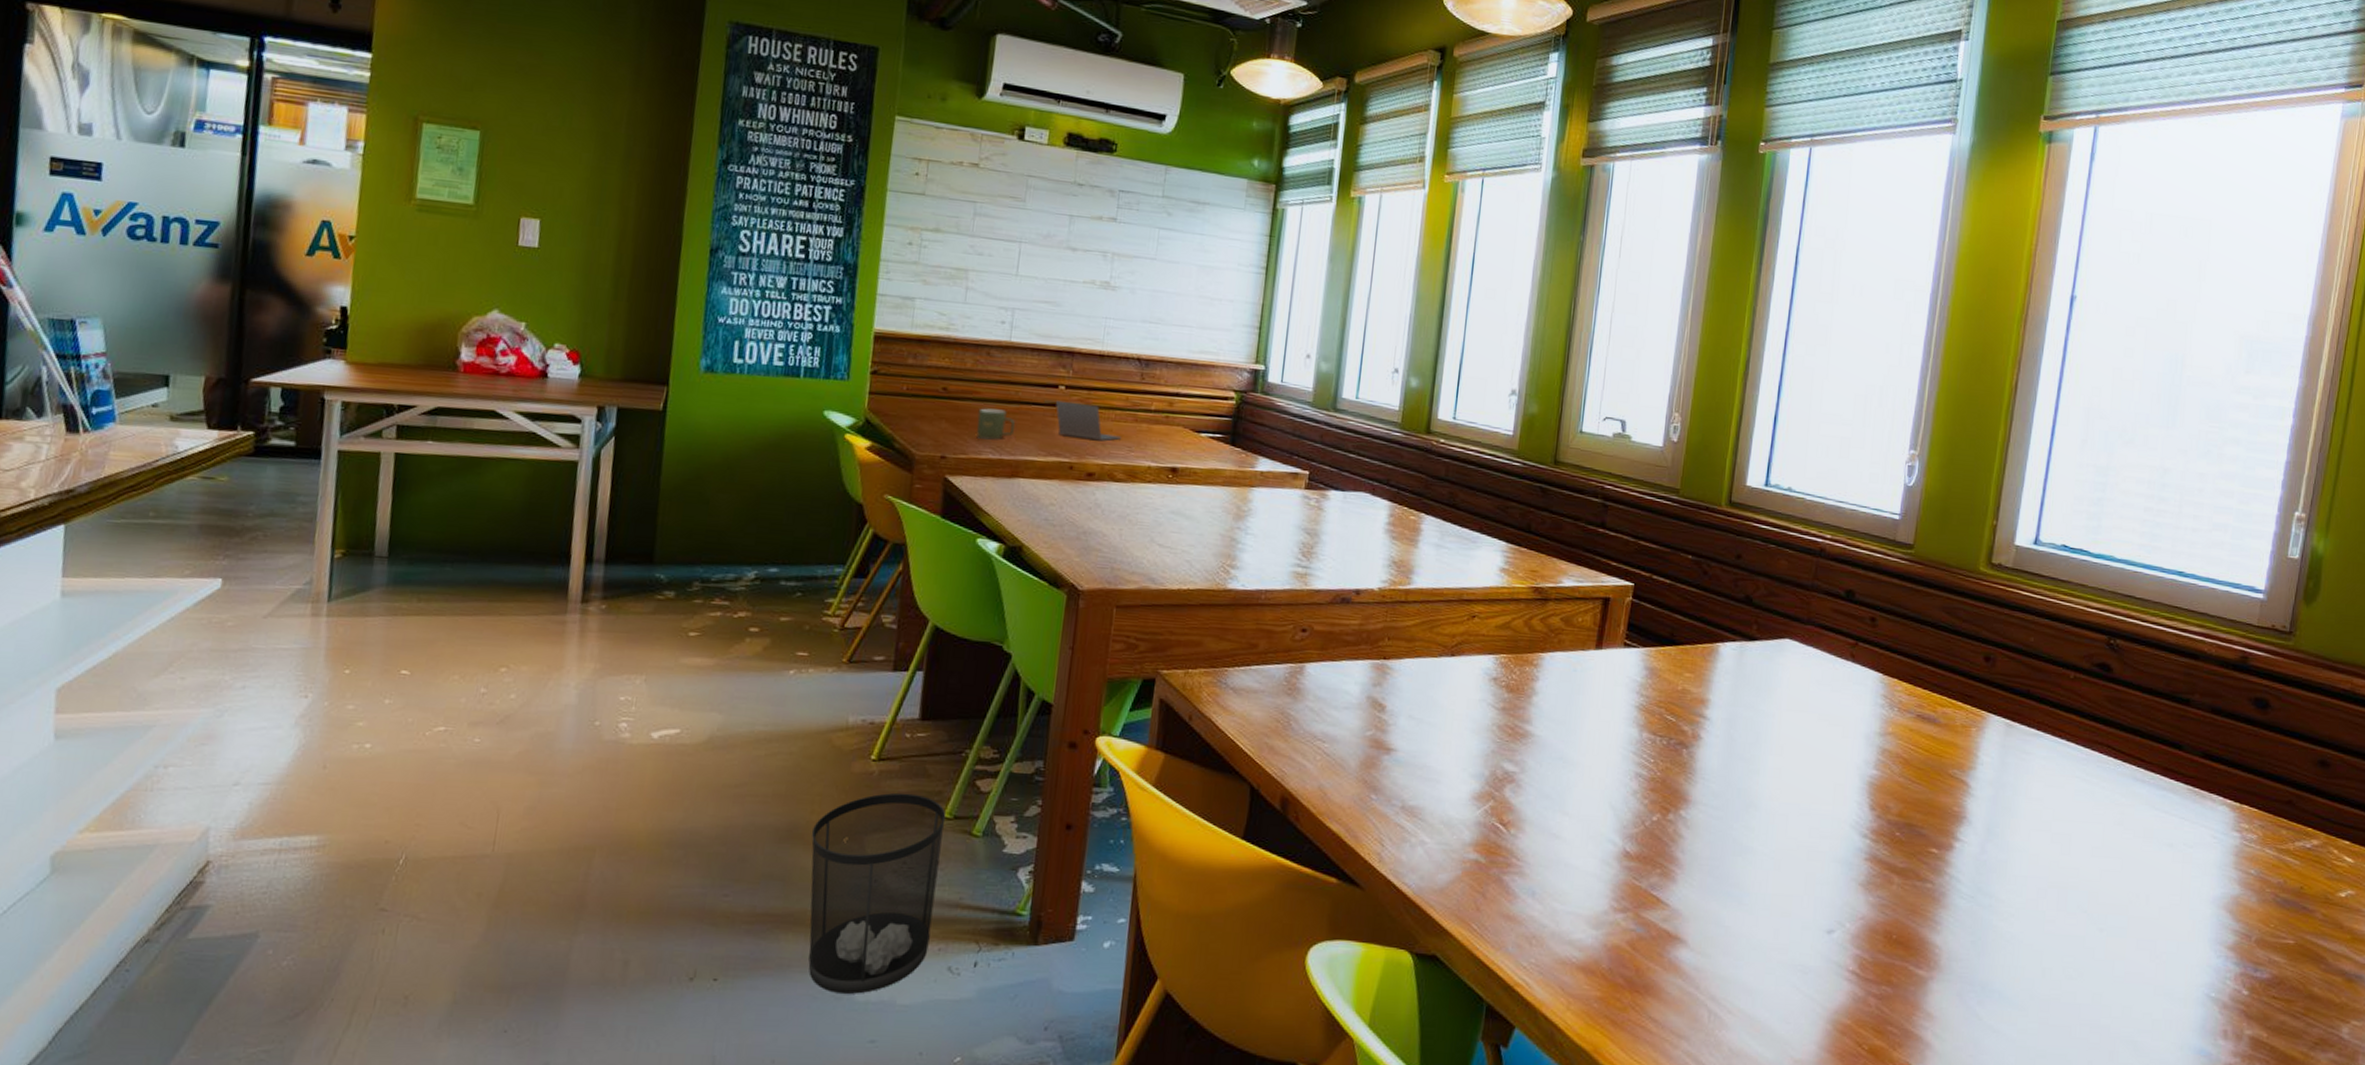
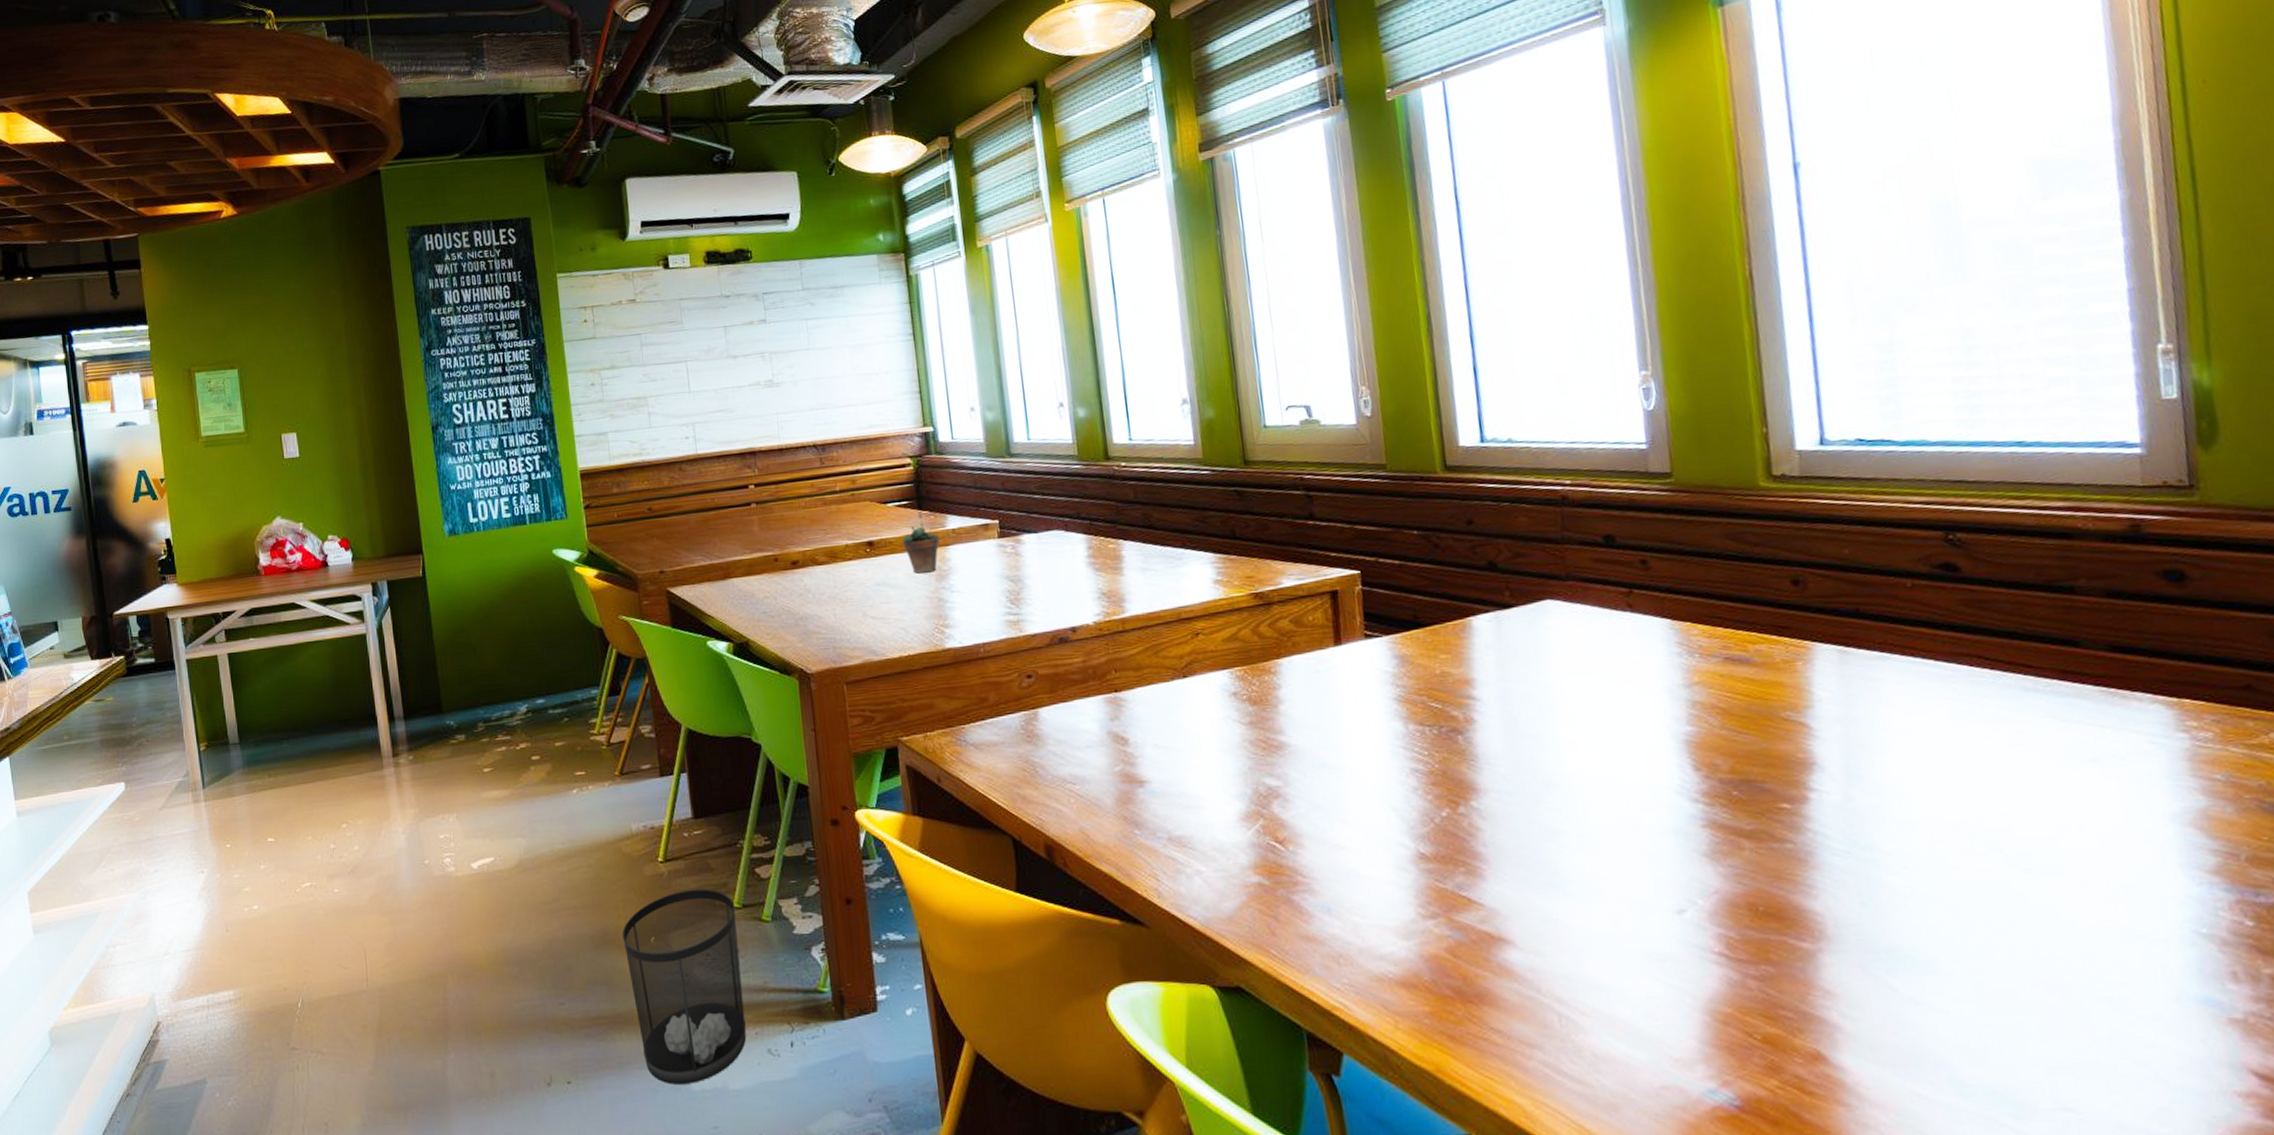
mug: present [976,408,1015,440] -> none [683,518,718,549]
laptop computer: present [1056,400,1121,442] -> none [749,497,815,532]
succulent plant: none [1207,448,1246,511] -> present [903,512,940,574]

